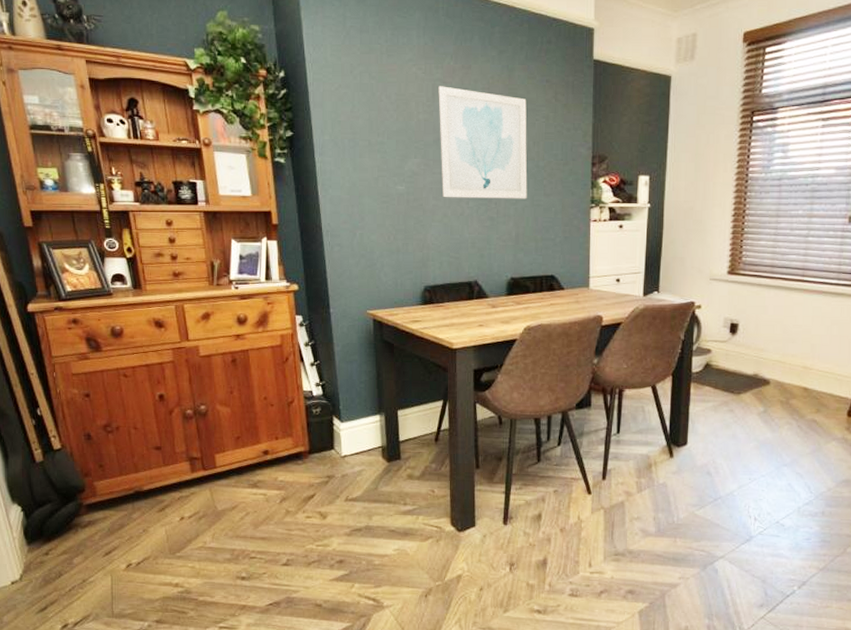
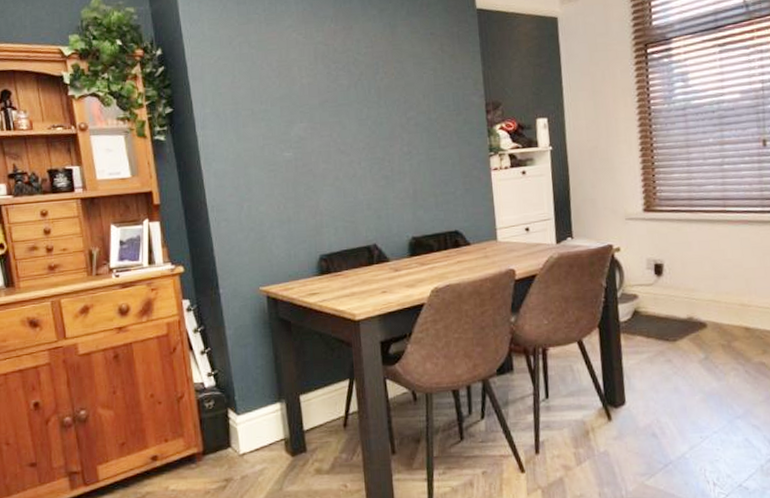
wall art: present [438,86,527,199] -> none [320,48,422,161]

